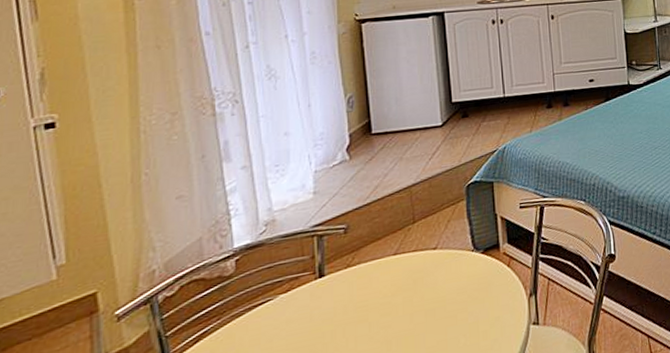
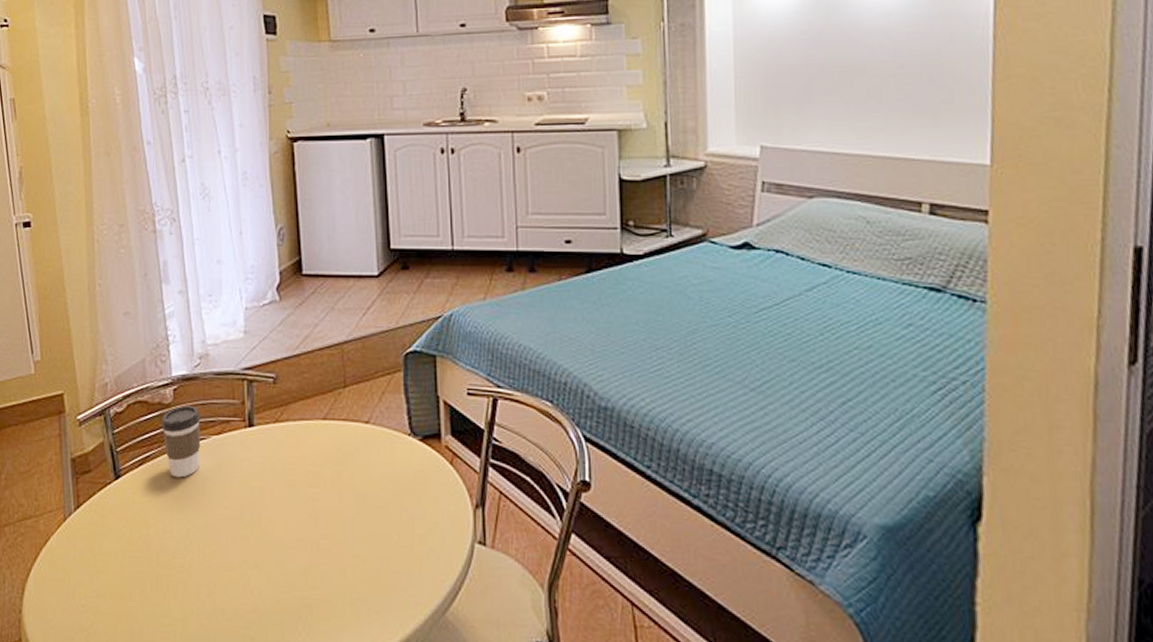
coffee cup: none [220,271,268,345] -> present [161,406,201,478]

